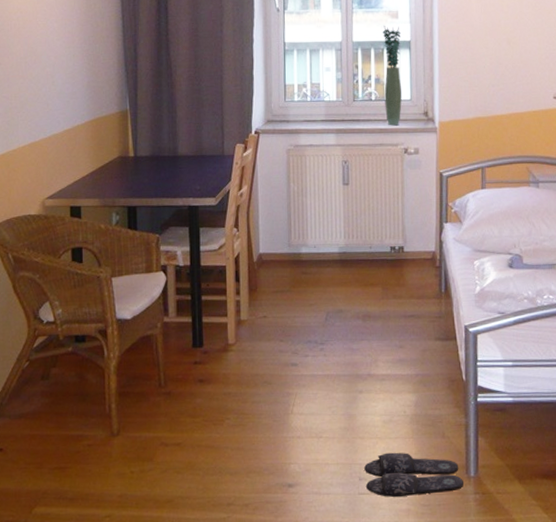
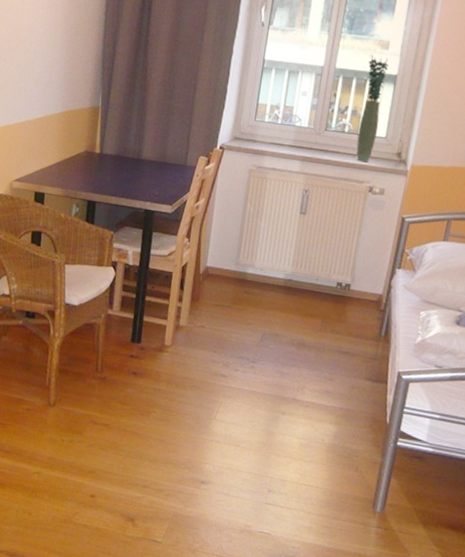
slippers: present [364,452,463,497] -> none [274,473,368,521]

